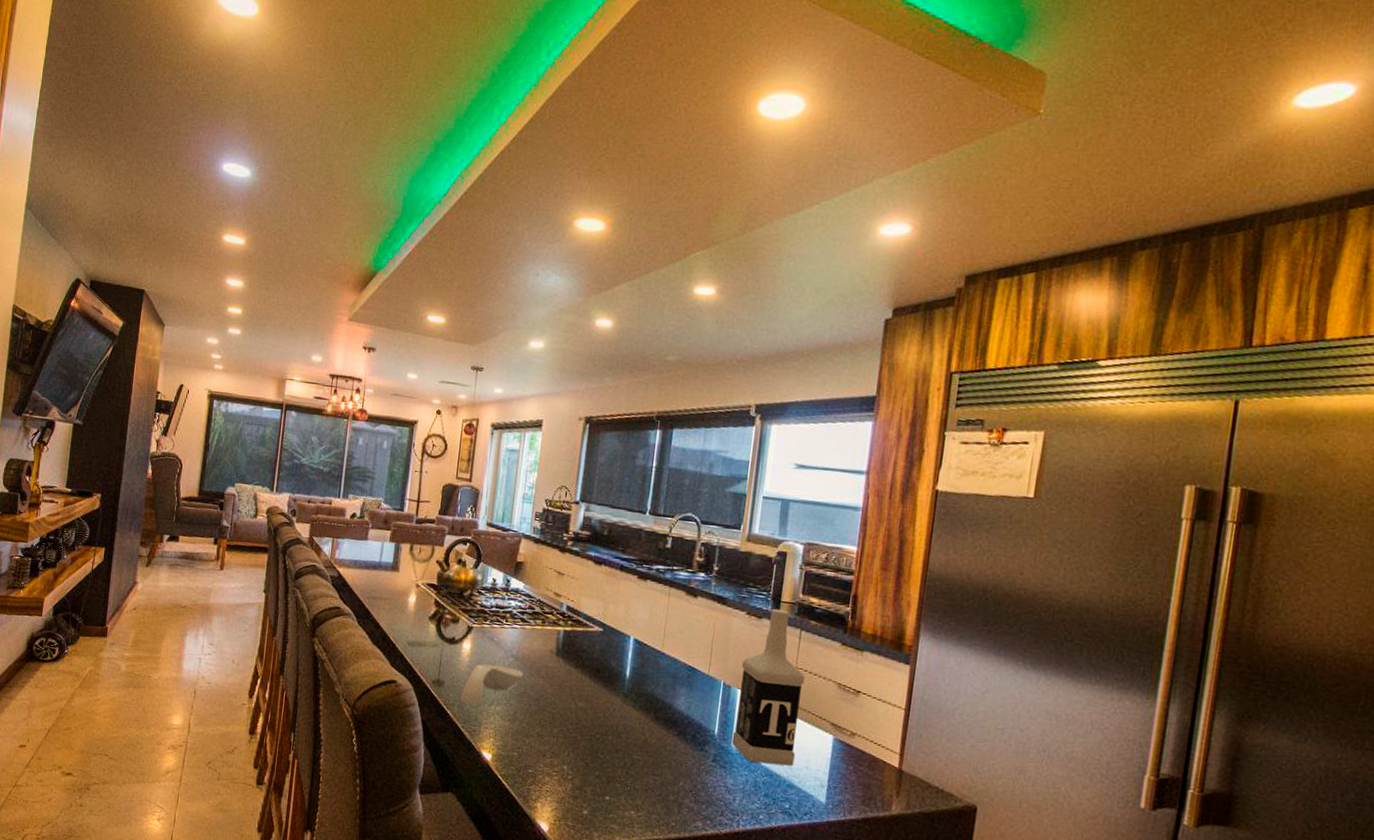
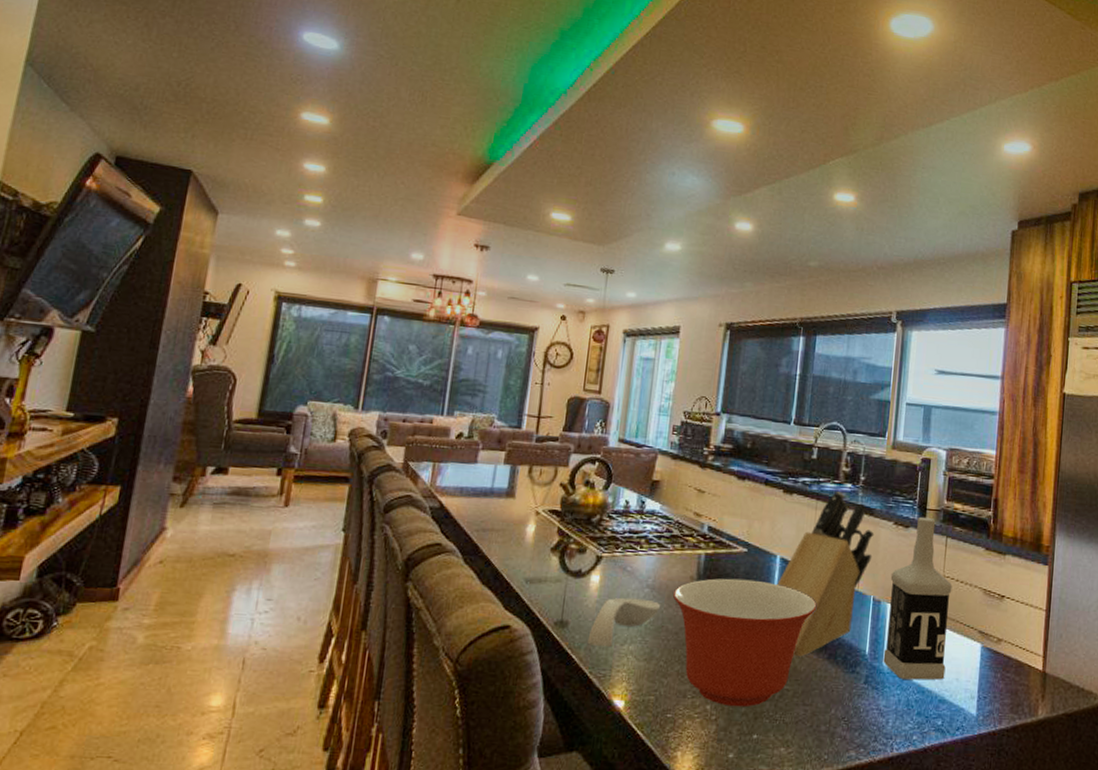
mixing bowl: none [534,653,668,771] -> present [672,578,817,707]
knife block: none [630,580,727,732] -> present [777,492,874,657]

